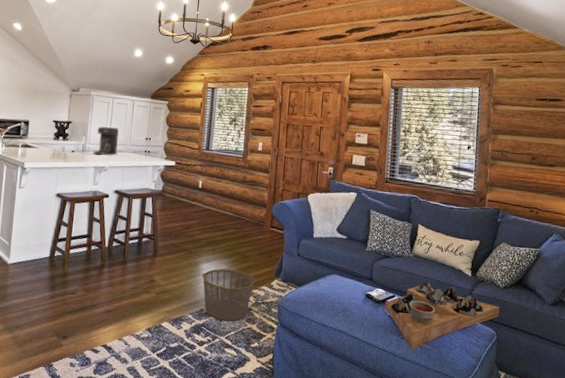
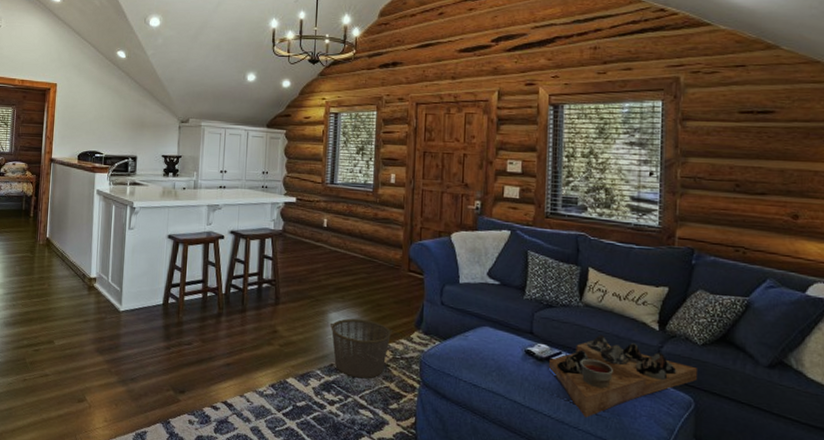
coffee maker: present [94,127,119,156] -> none [206,160,233,193]

